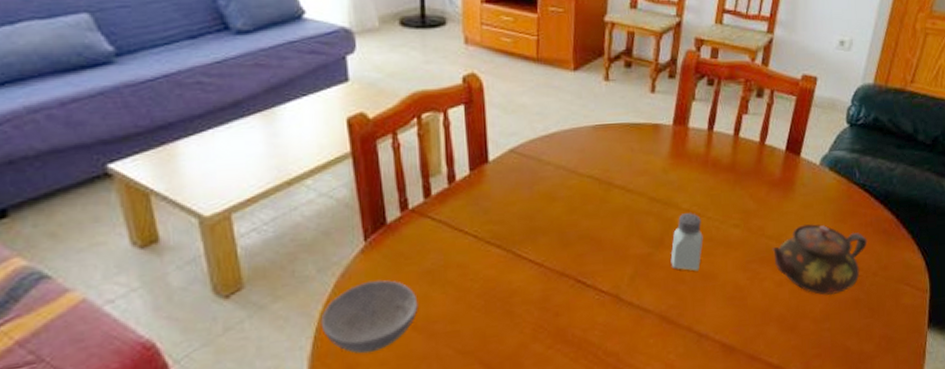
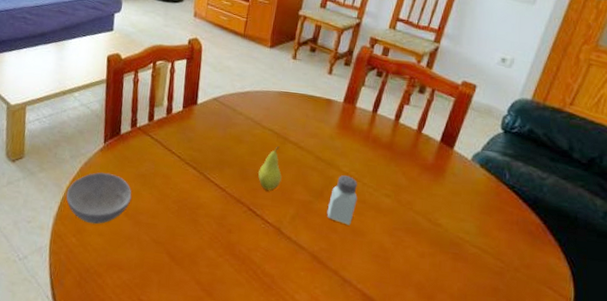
fruit: none [582,195,612,253] -> present [258,146,282,191]
teapot: present [772,223,868,296] -> none [418,208,512,278]

